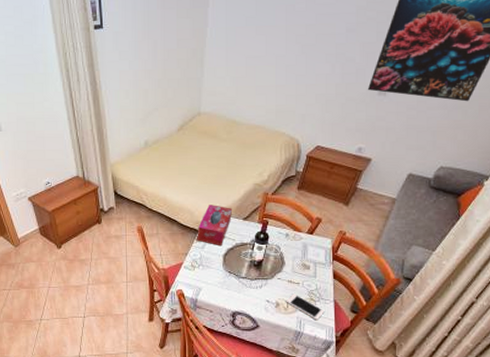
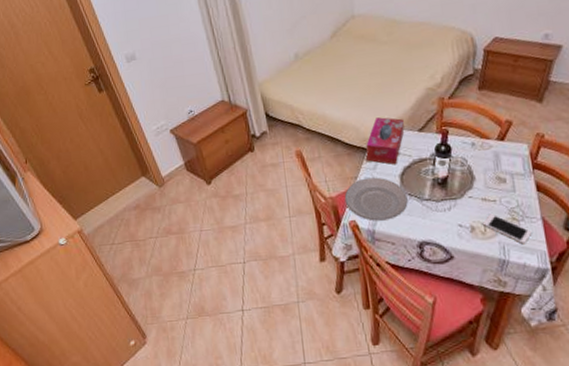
plate: none [175,255,227,292] -> present [344,177,408,221]

